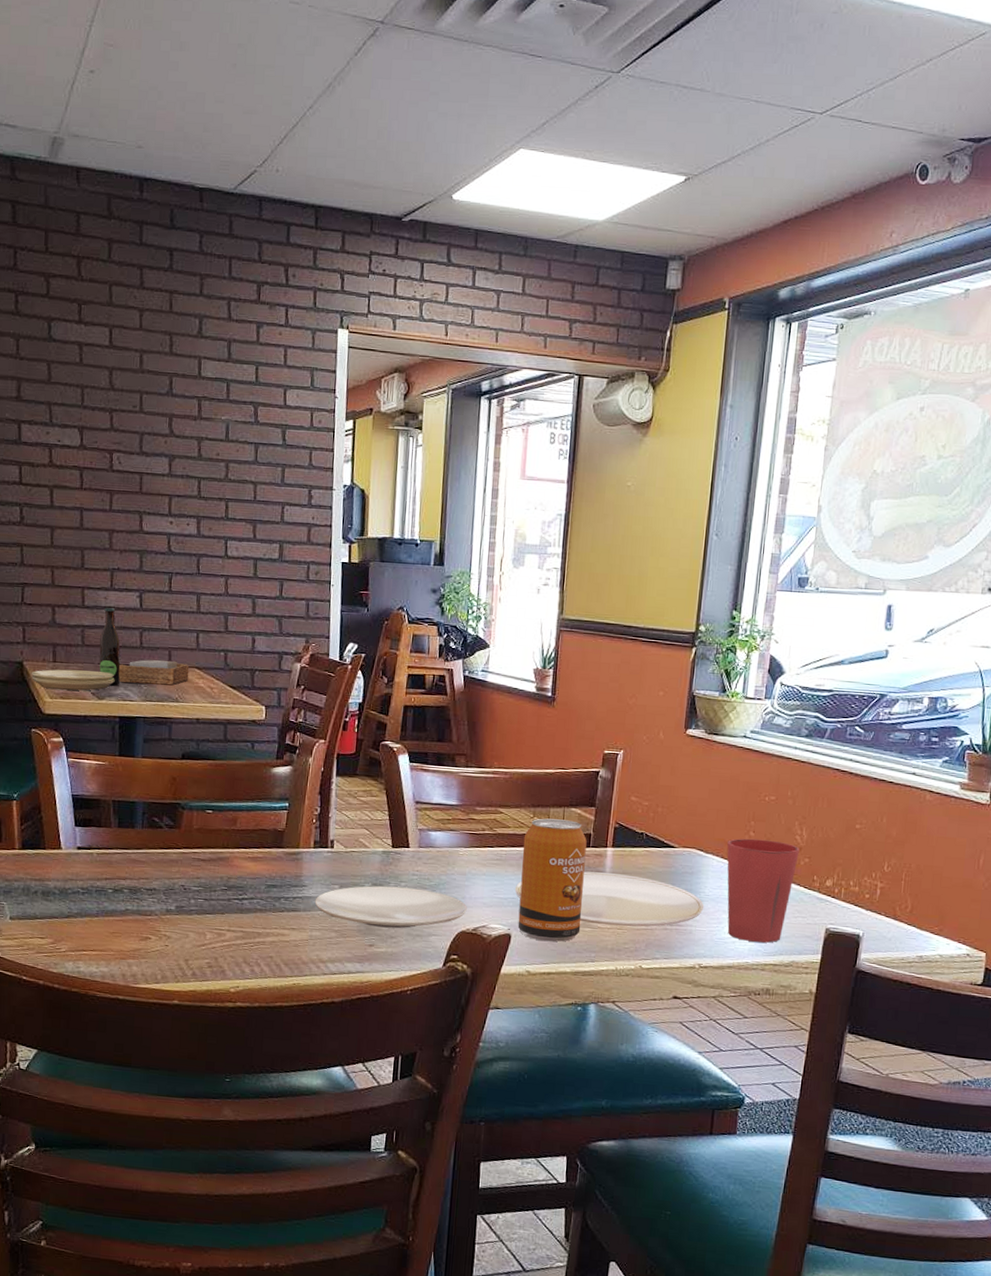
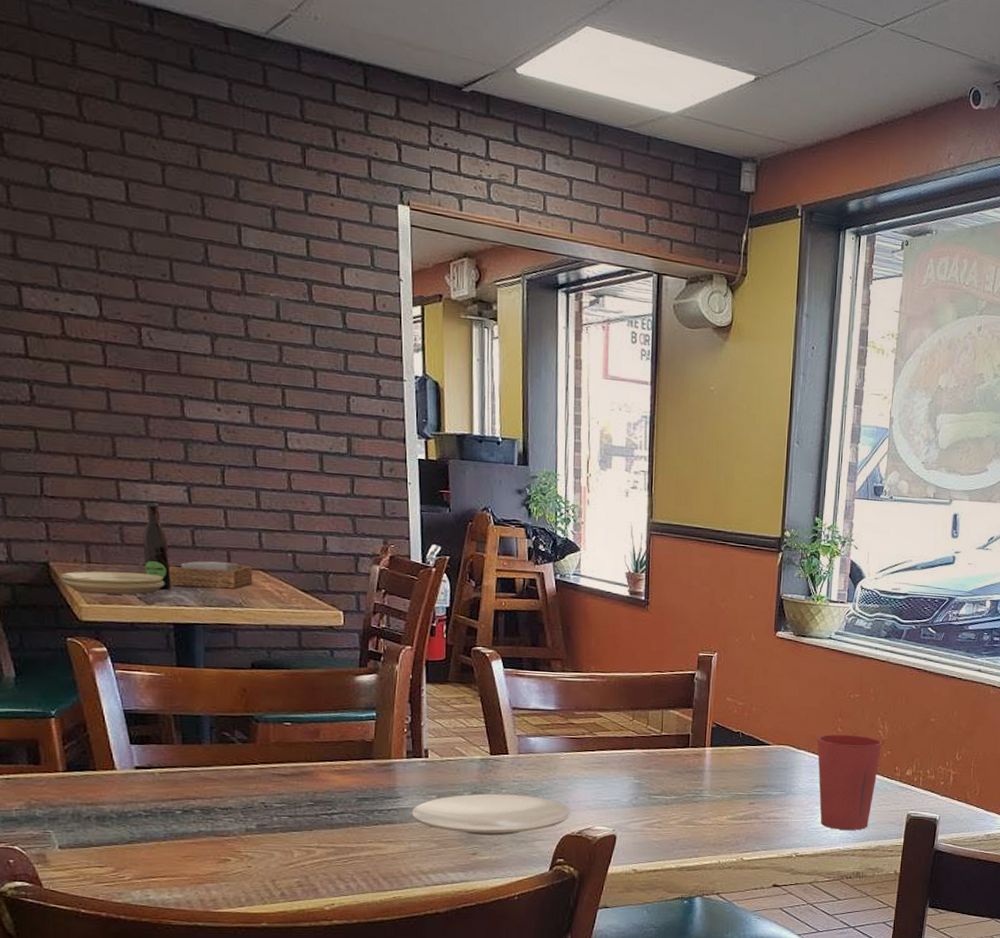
plate: present [514,871,704,927] -> none [617,771,799,822]
soda can: present [517,818,587,942] -> none [622,721,686,841]

